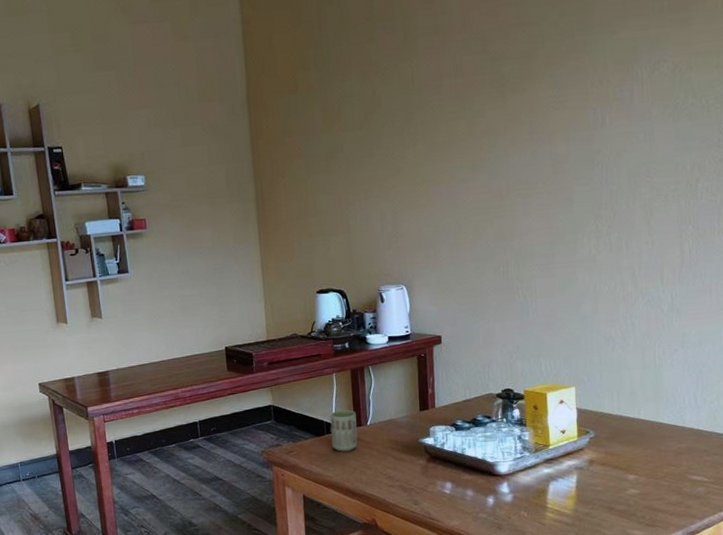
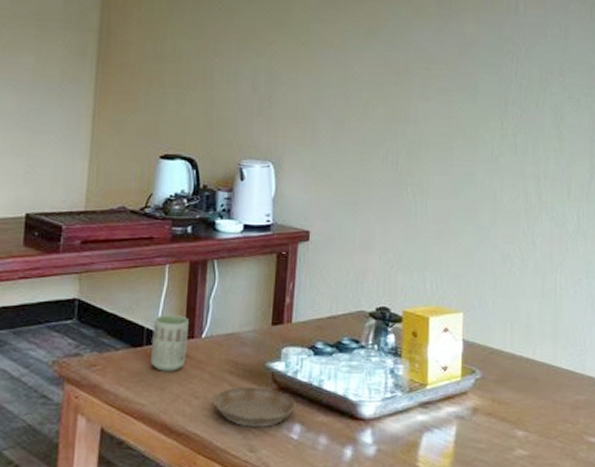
saucer: none [382,457,446,487] -> present [213,388,296,427]

